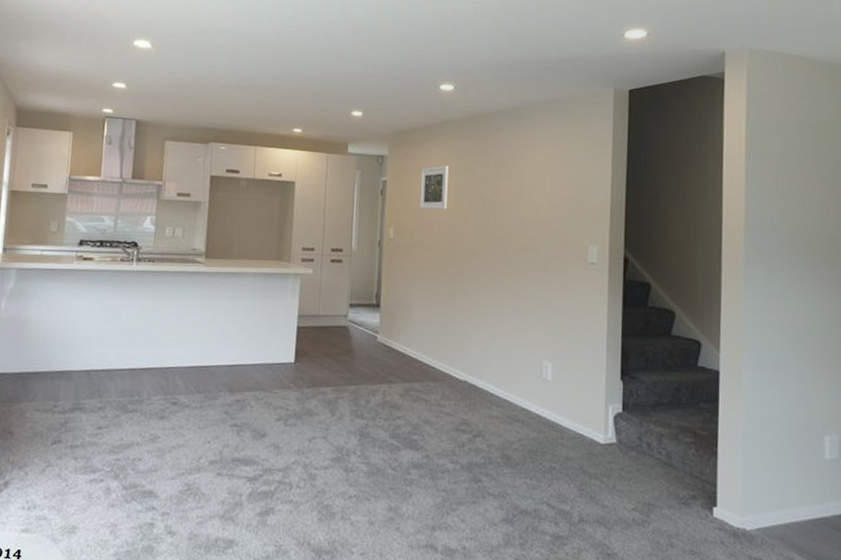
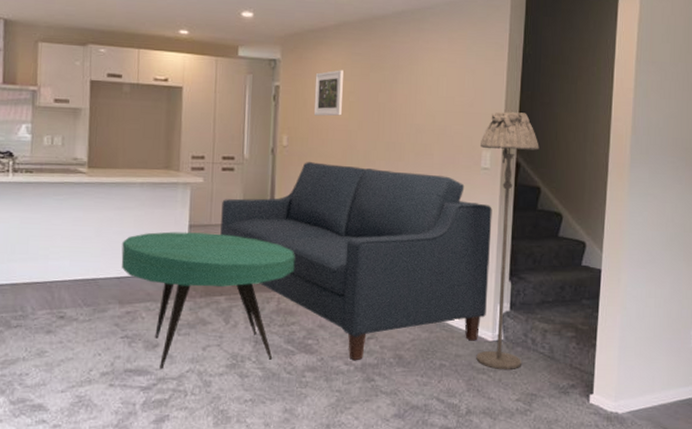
coffee table: none [232,321,401,460] -> present [121,231,295,369]
sofa: none [328,255,601,460] -> present [220,162,492,361]
floor lamp: none [587,206,648,476] -> present [476,111,539,369]

